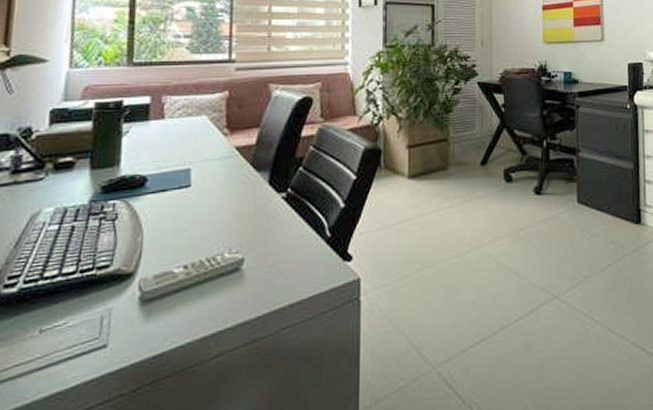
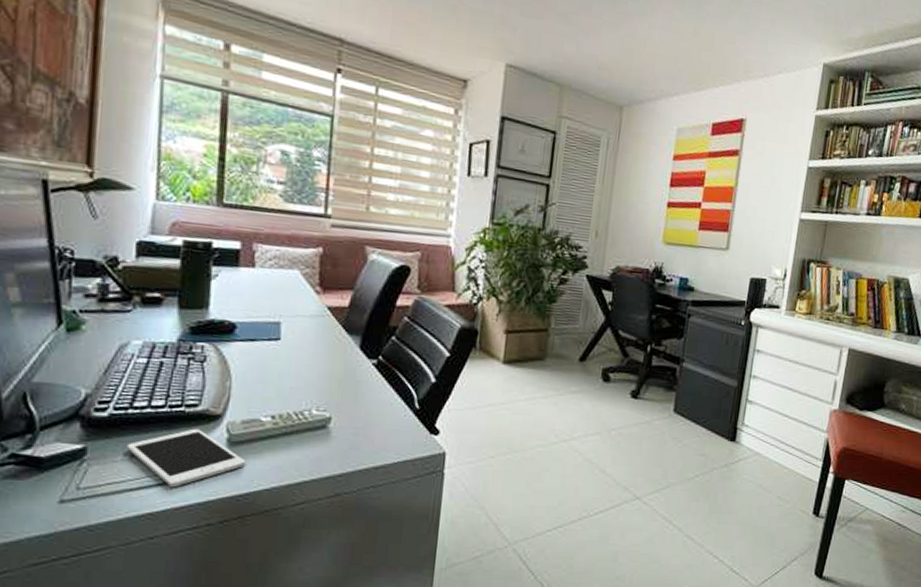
cell phone: none [35,290,159,360] -> present [126,428,246,488]

